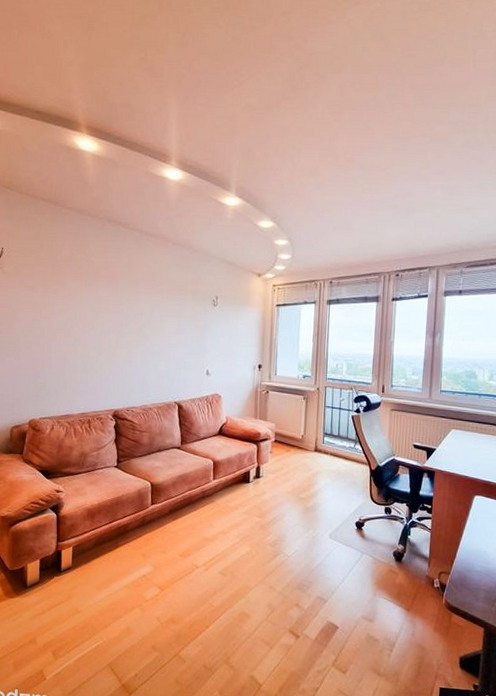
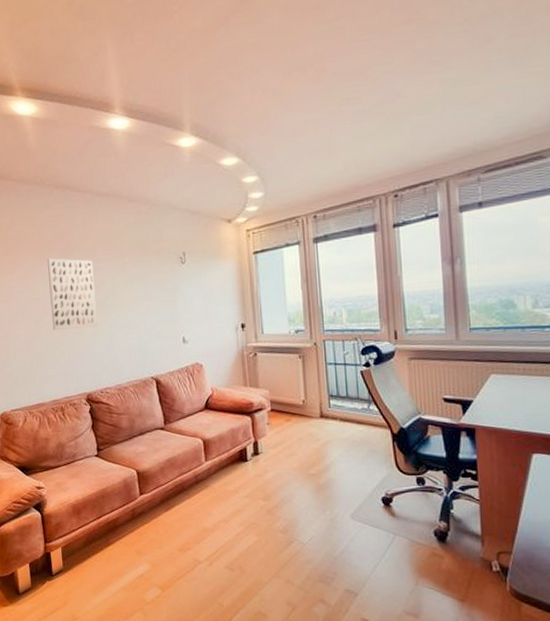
wall art: none [89,283,135,352] -> present [47,257,98,330]

